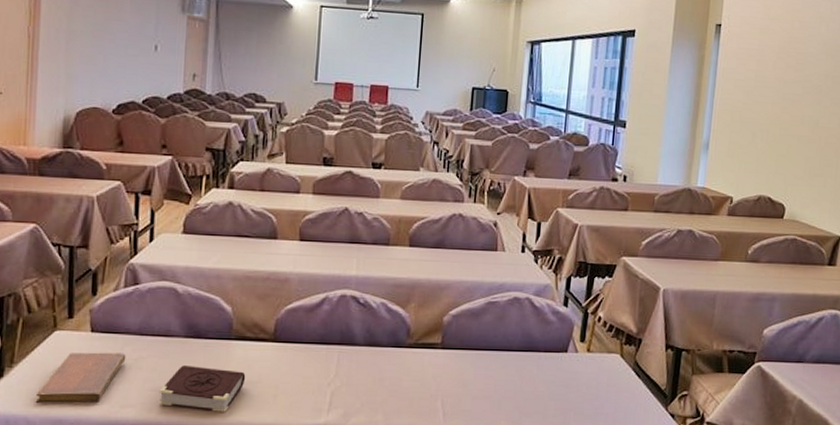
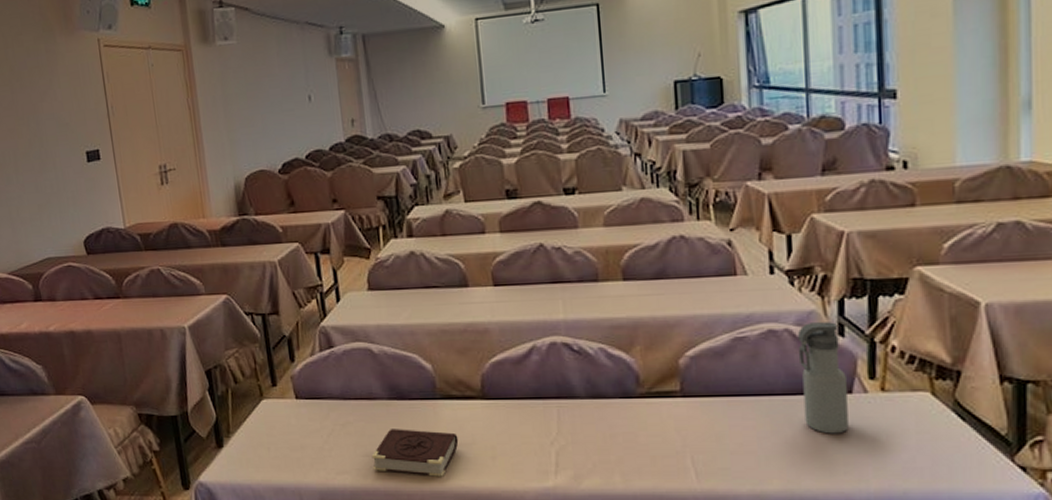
notebook: present [35,352,126,404] -> none [255,418,334,471]
water bottle: none [531,294,565,385] -> present [797,322,849,434]

